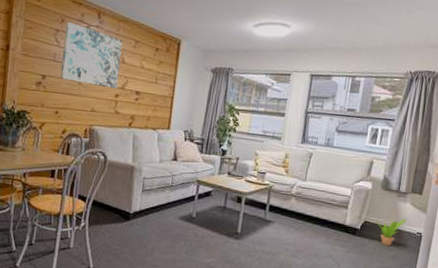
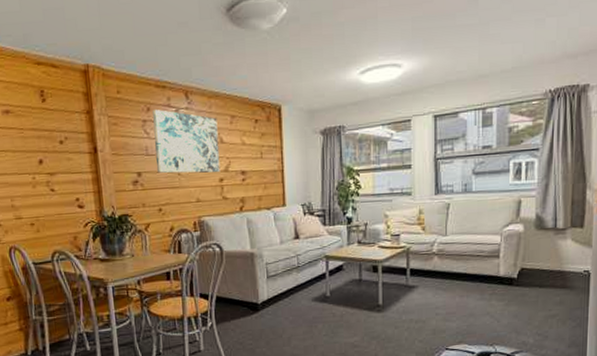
potted plant: present [374,218,407,246] -> none [532,257,570,292]

